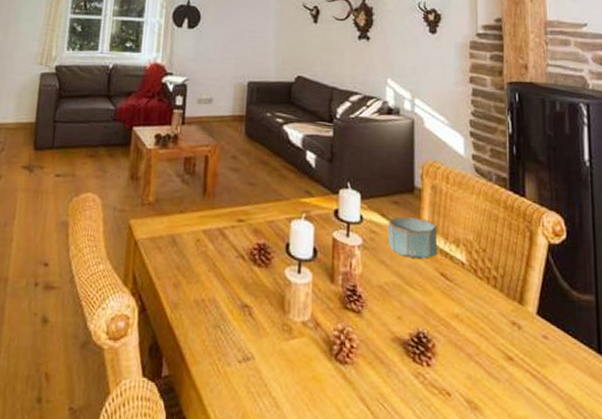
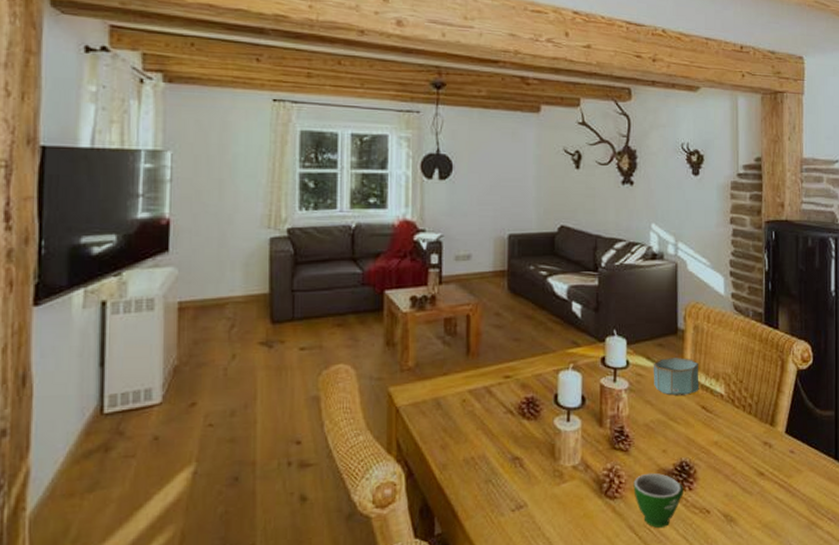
teacup: none [366,340,421,406] -> present [633,473,683,529]

